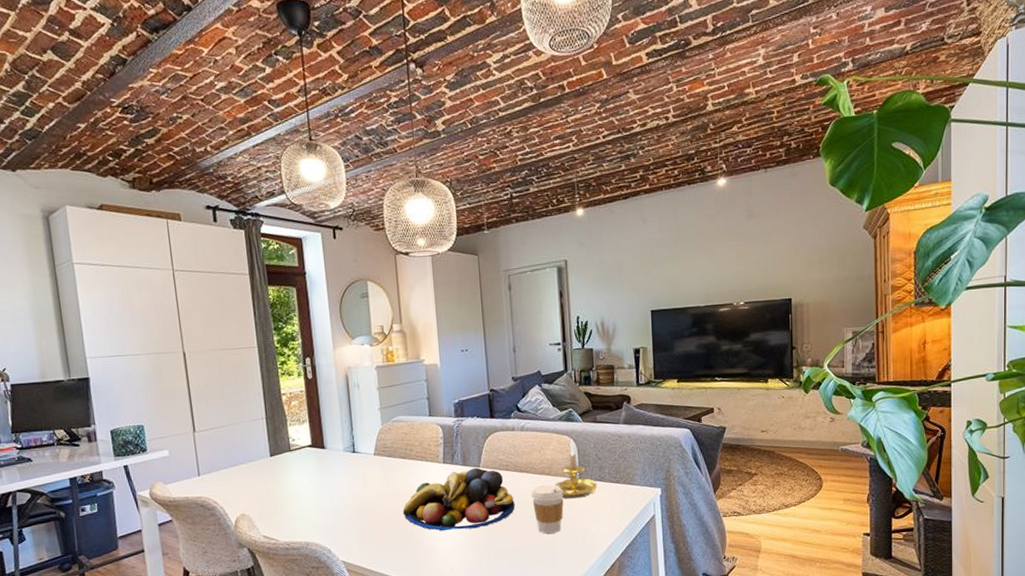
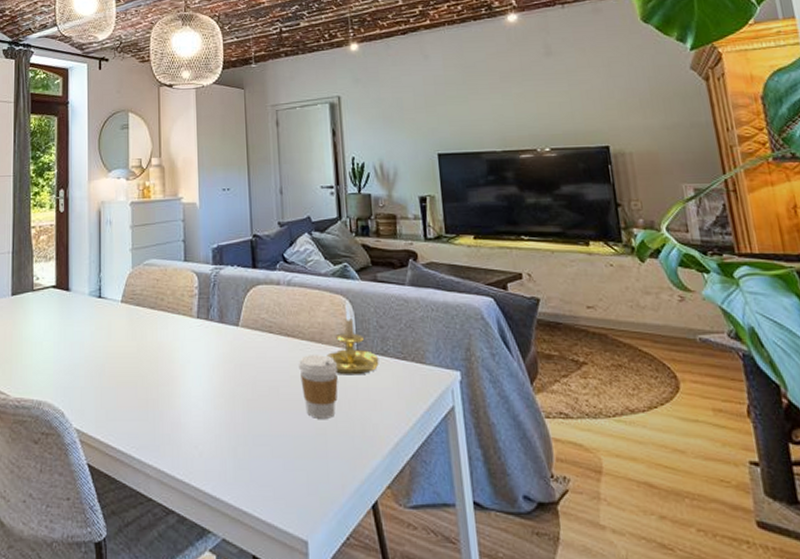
fruit bowl: present [402,468,515,531] -> none [148,327,279,403]

